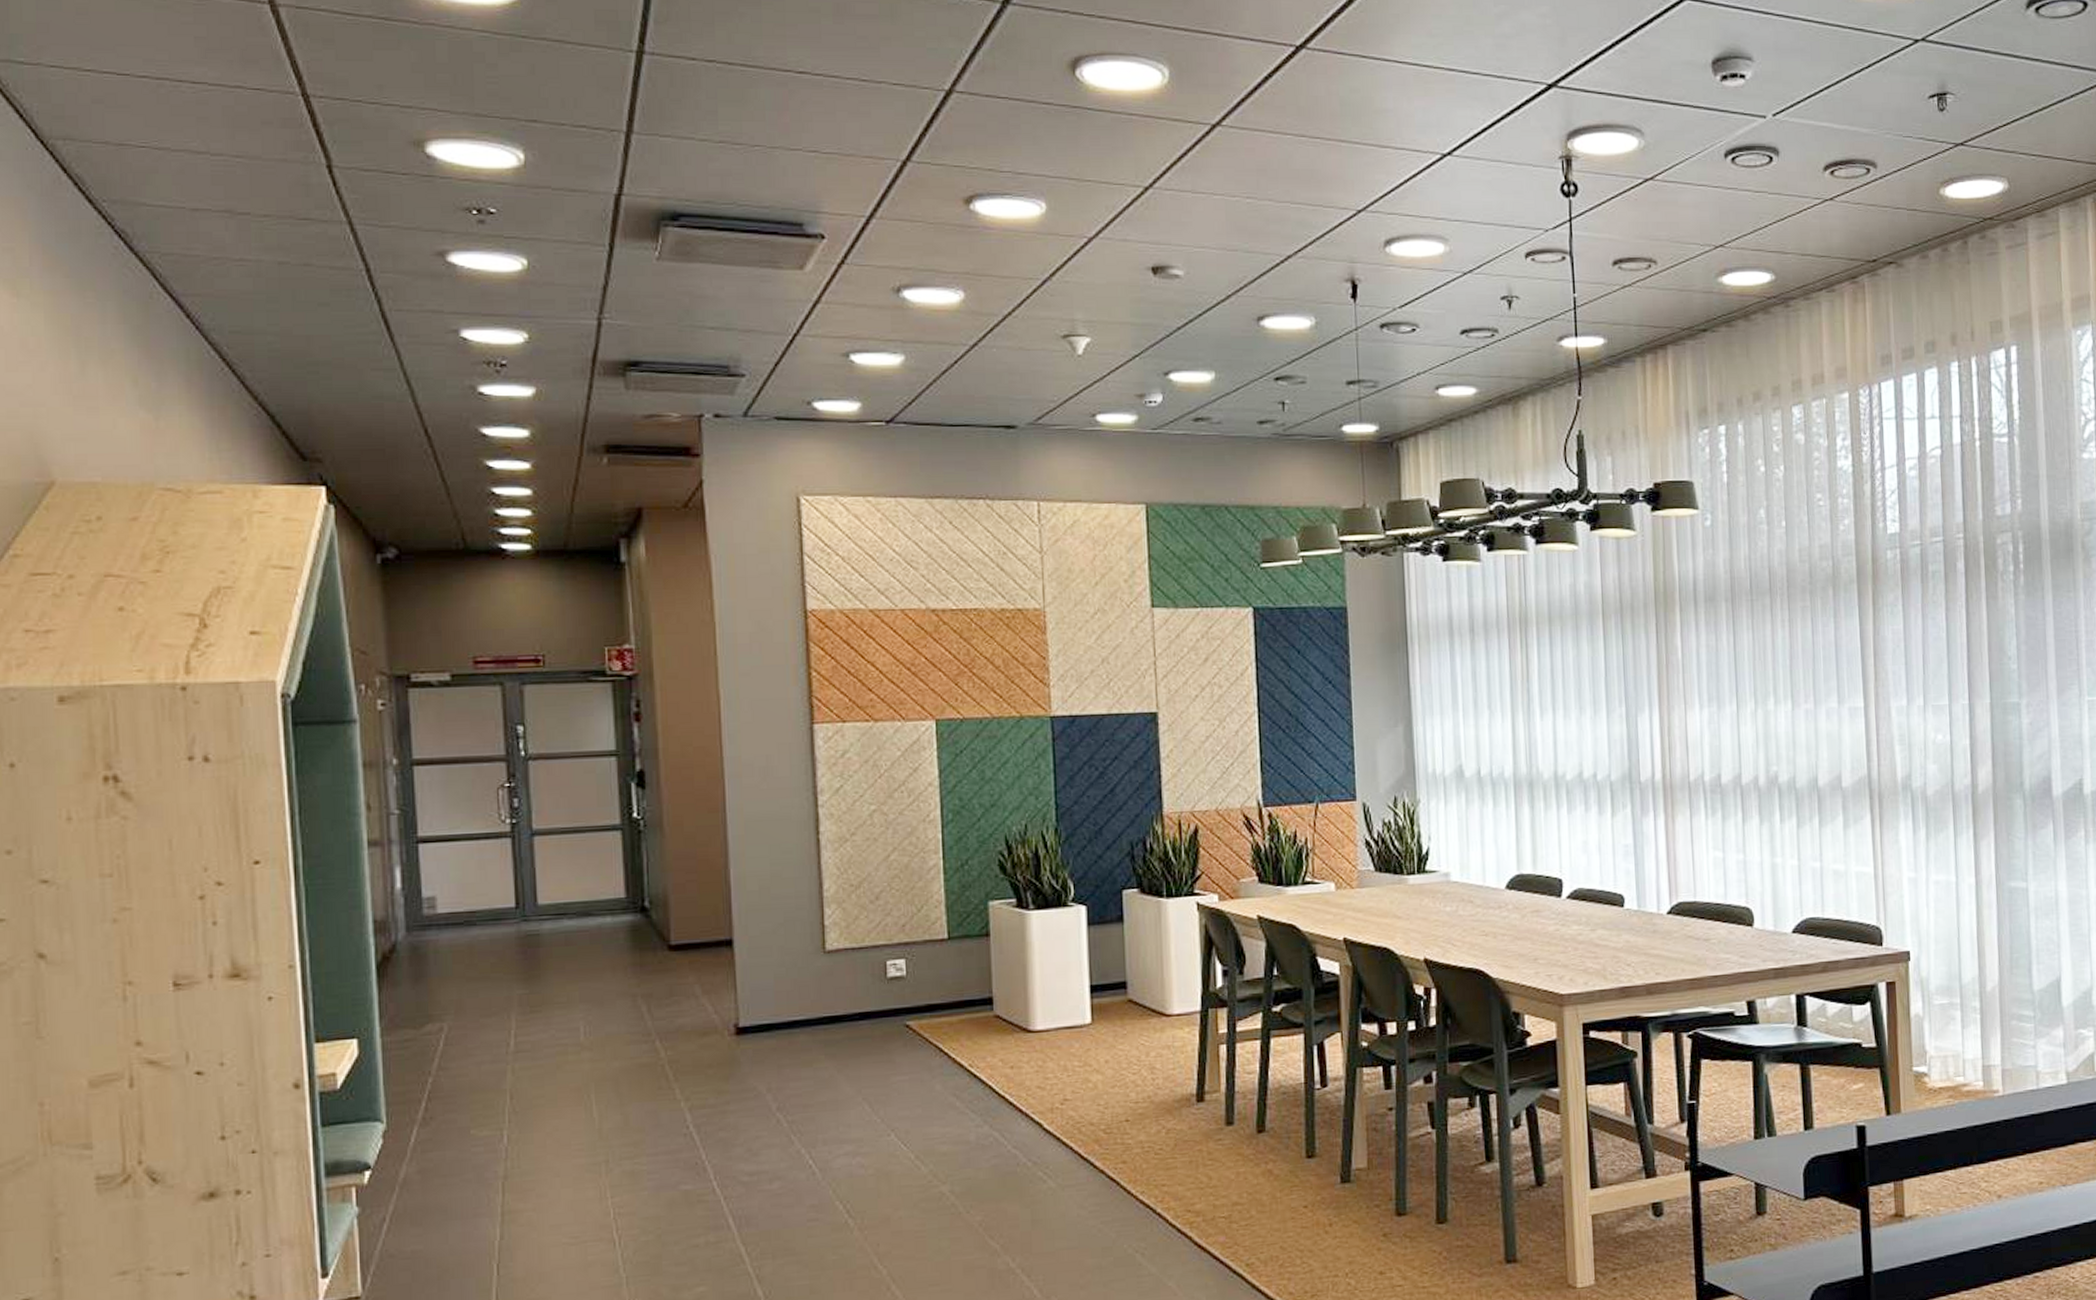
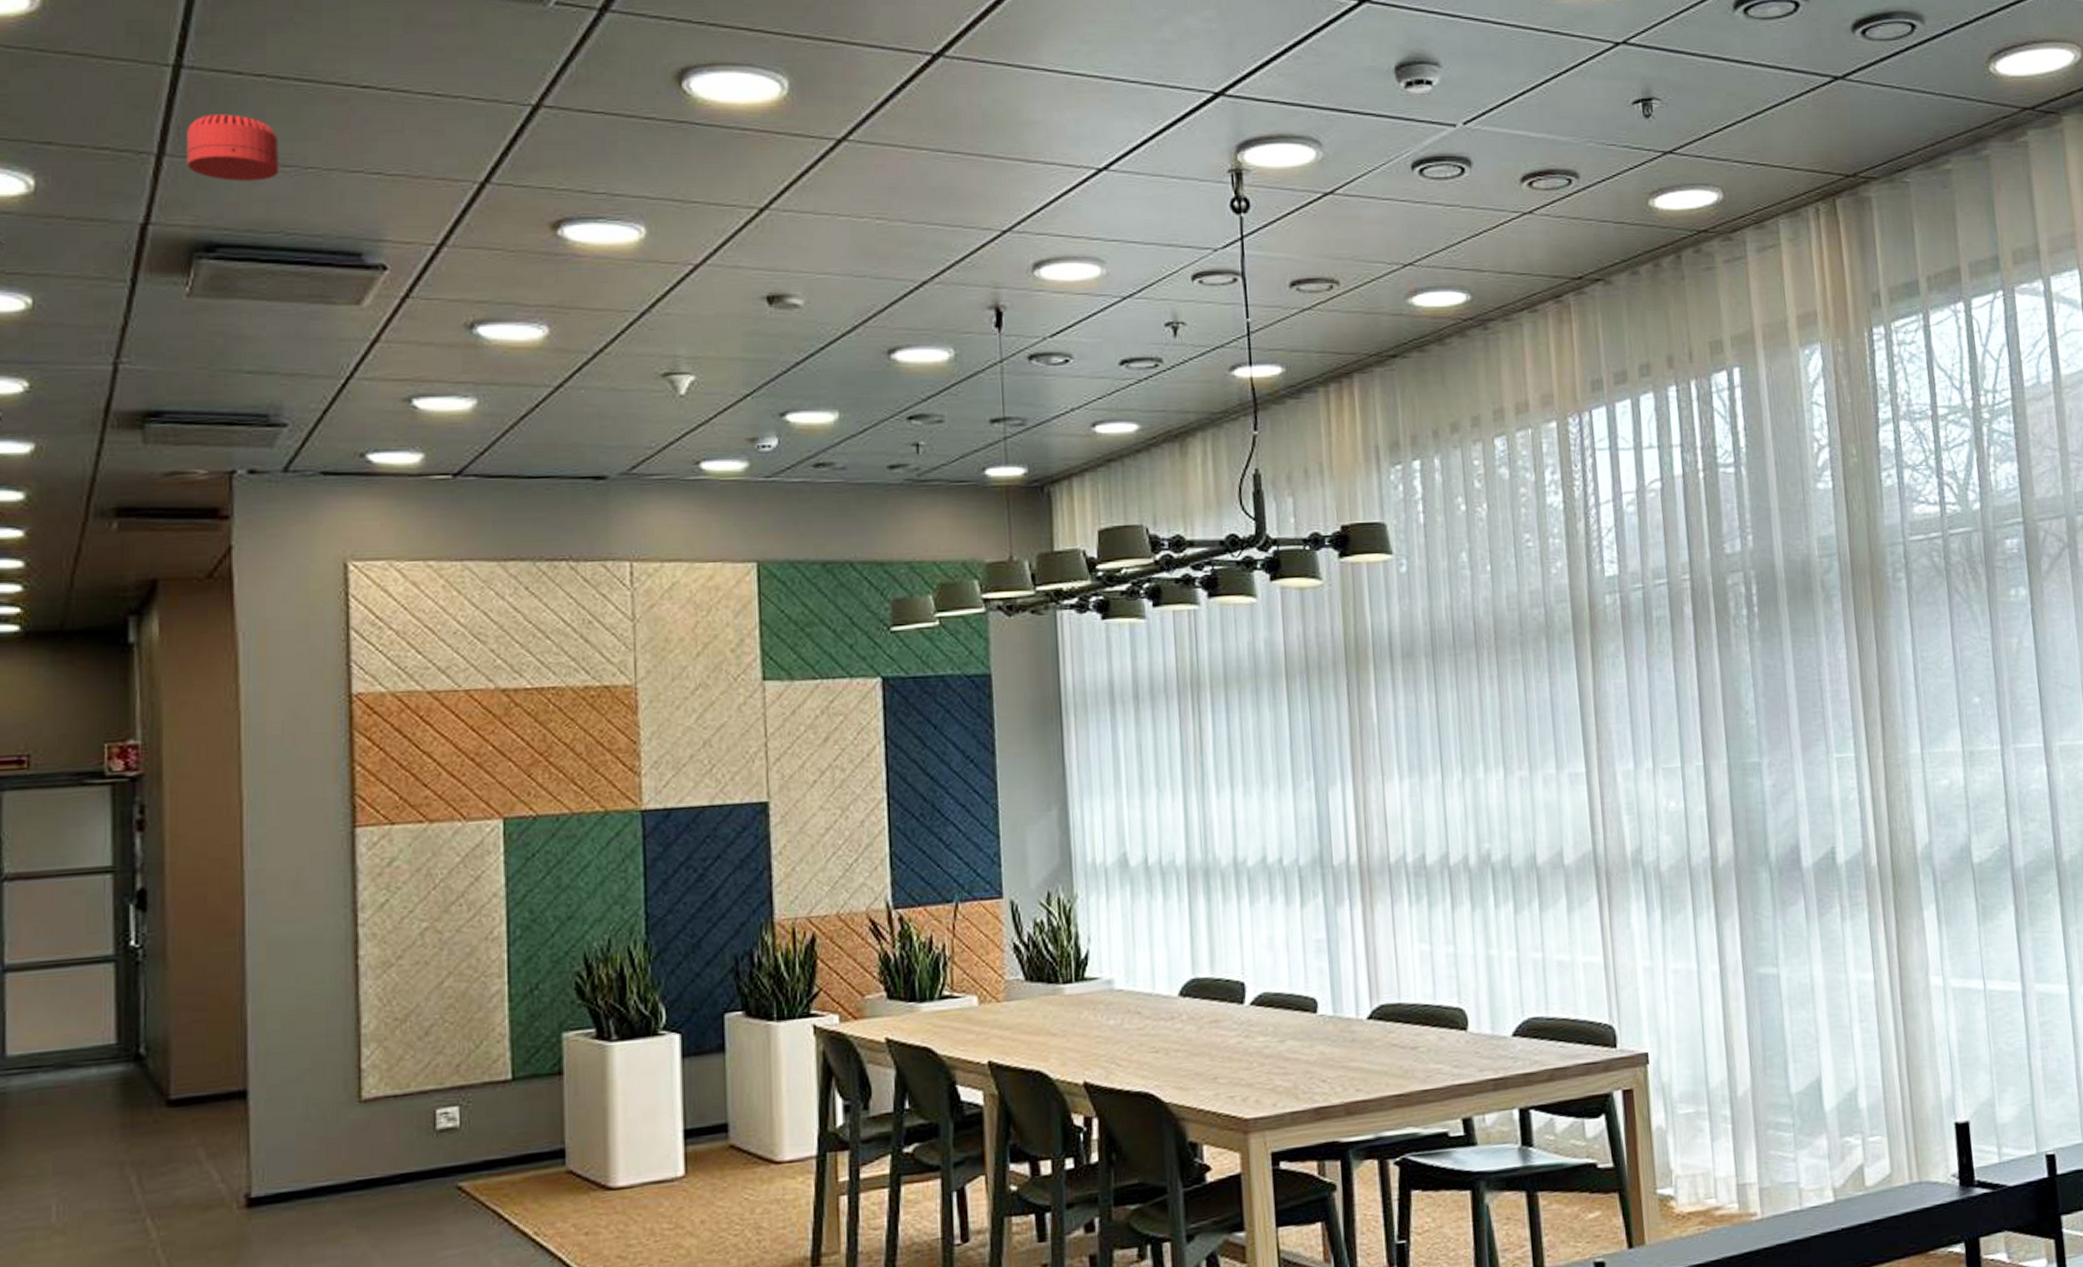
smoke detector: none [650,96,730,157] -> present [187,114,279,181]

